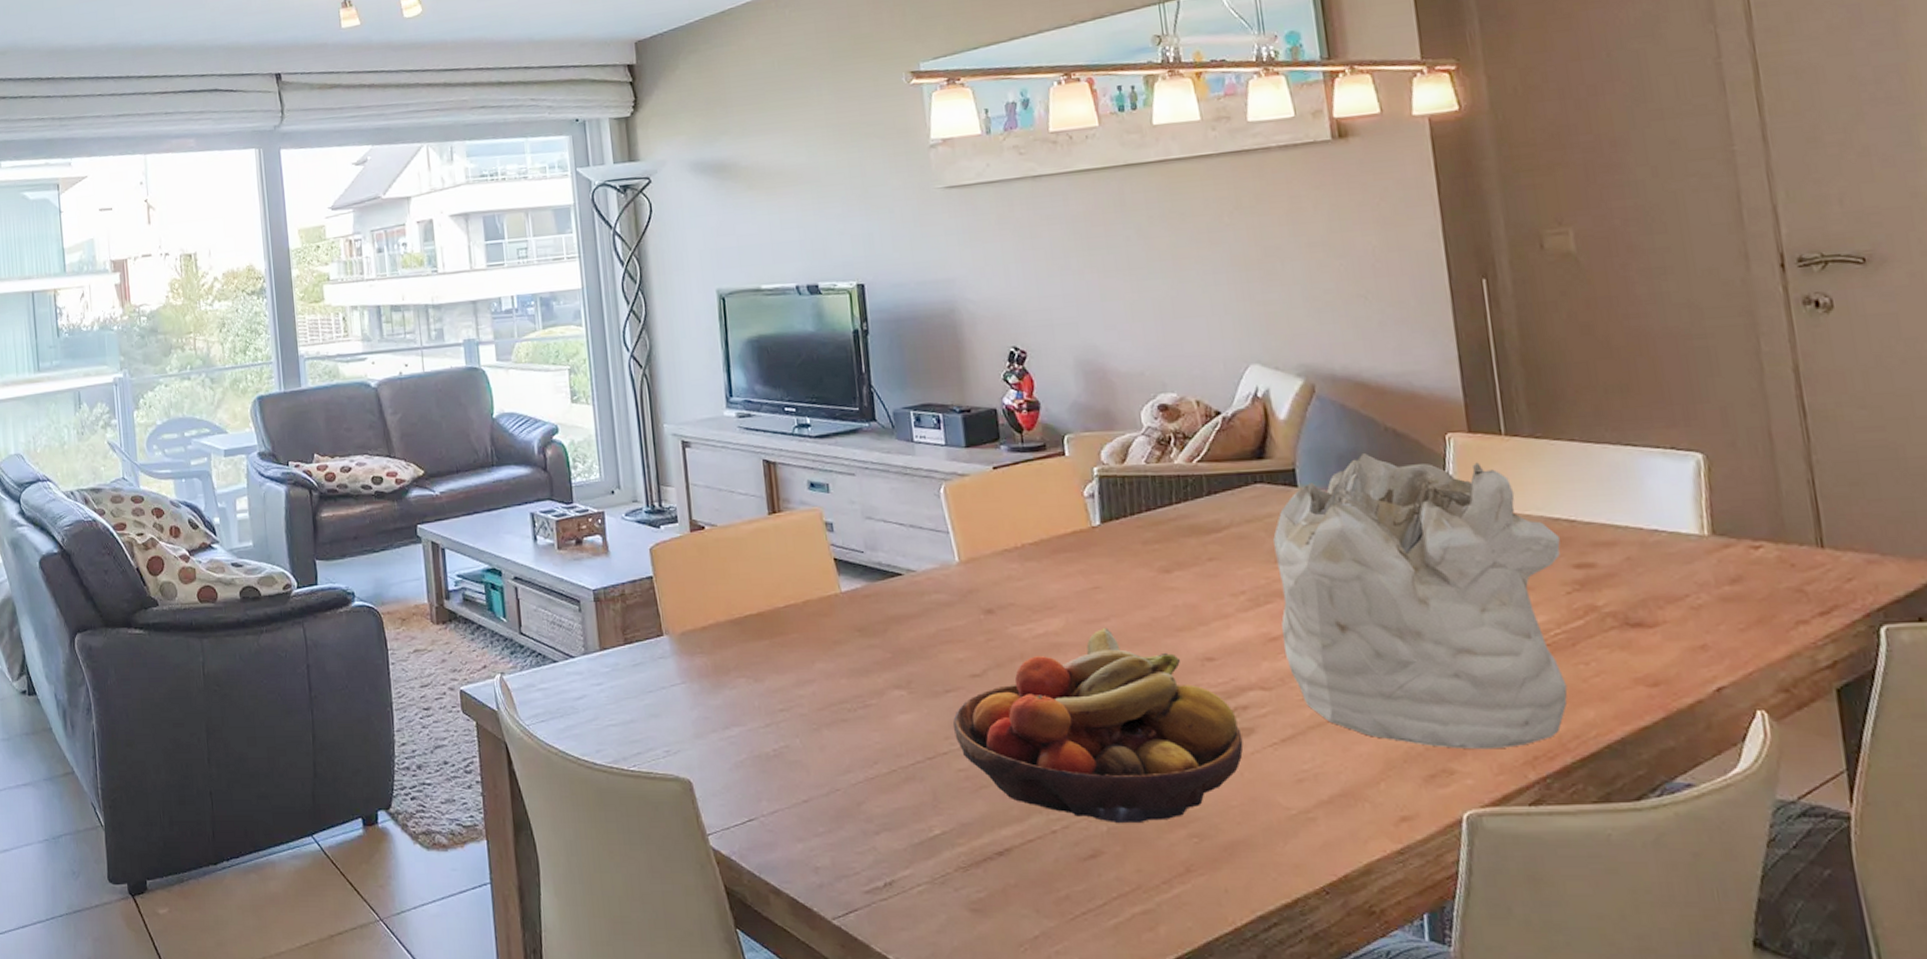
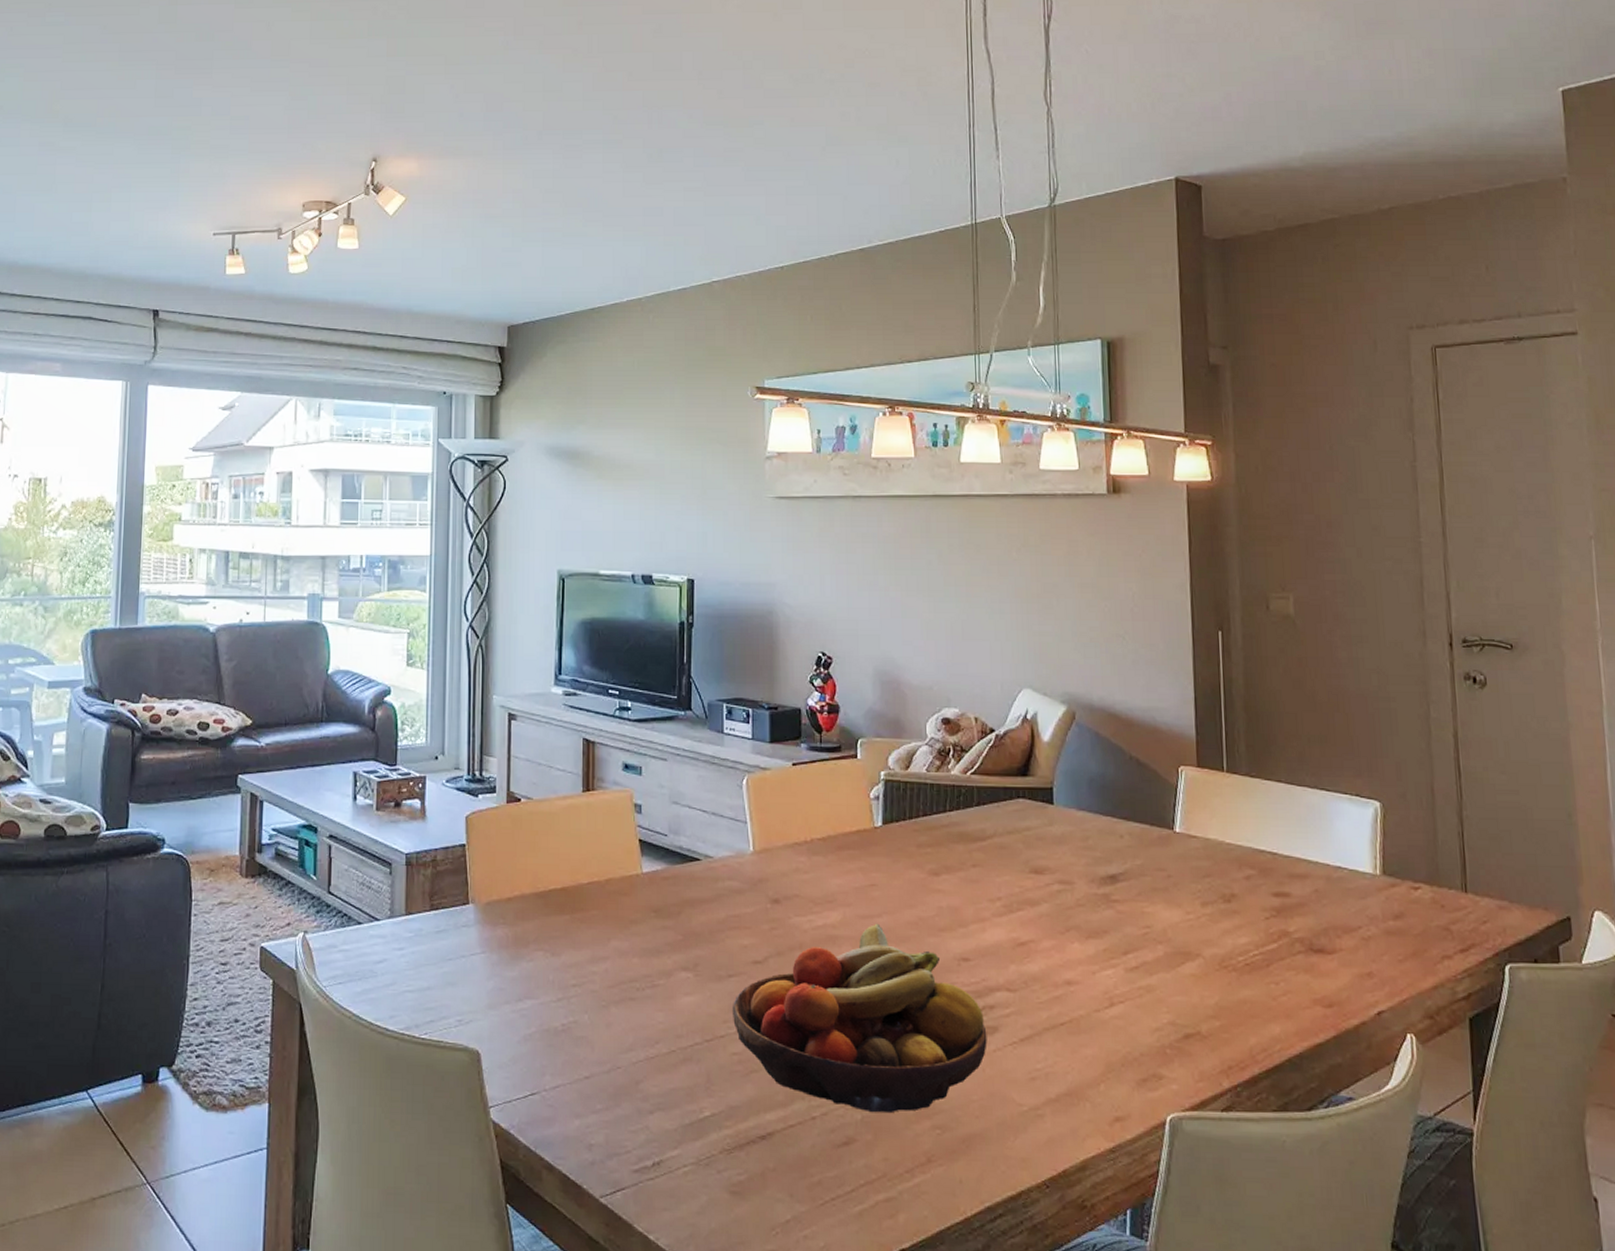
mineral sample: present [1273,452,1568,750] -> none [1029,777,1263,1058]

